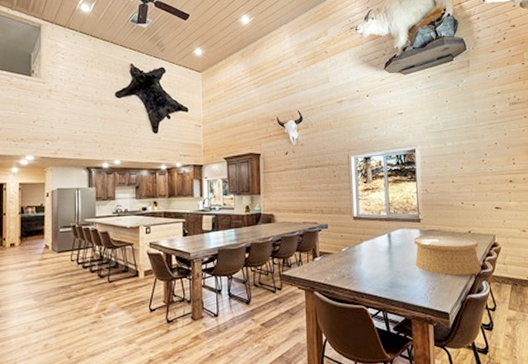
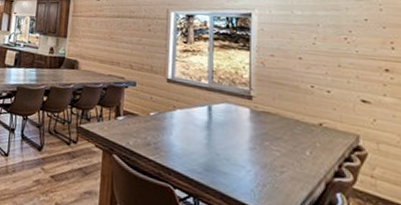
woven basket: present [413,234,481,276] -> none [241,116,336,181]

